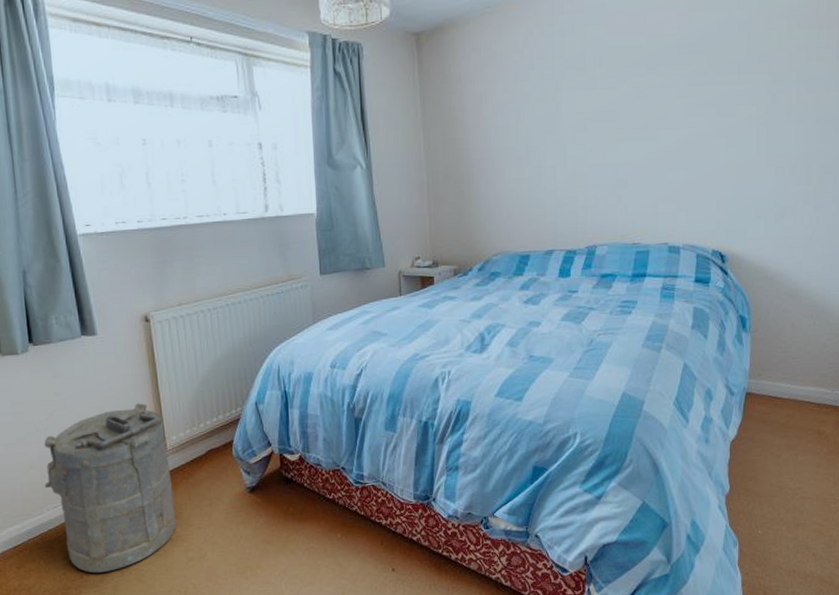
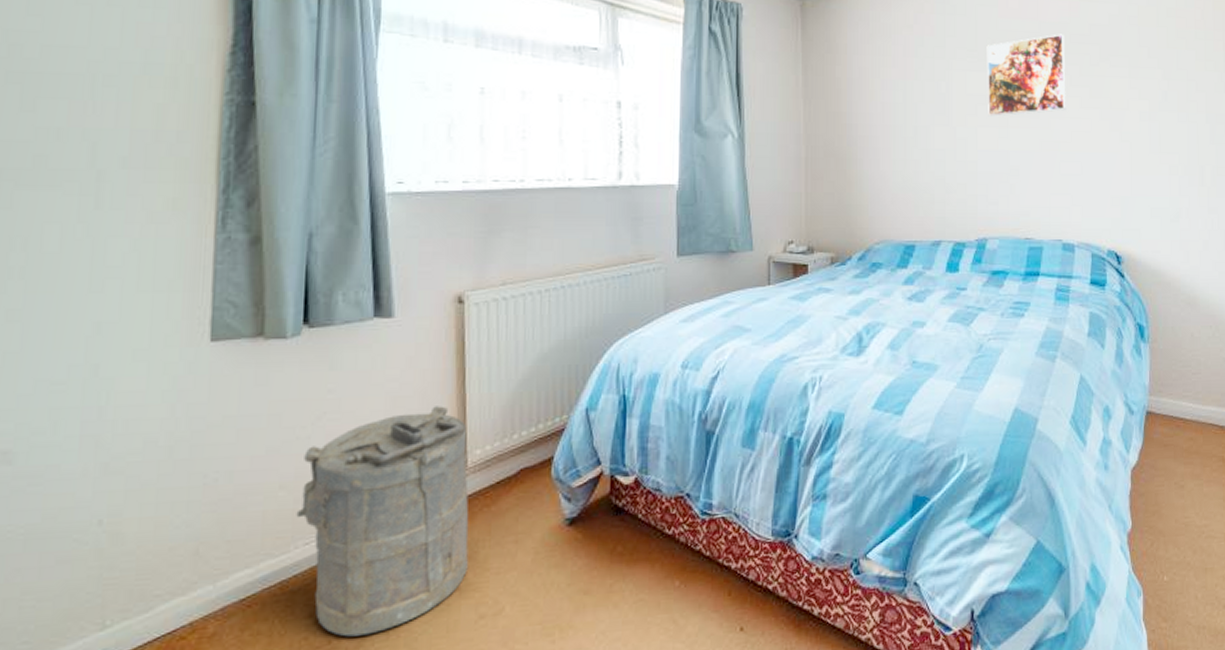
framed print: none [594,46,673,132] -> present [986,34,1066,117]

